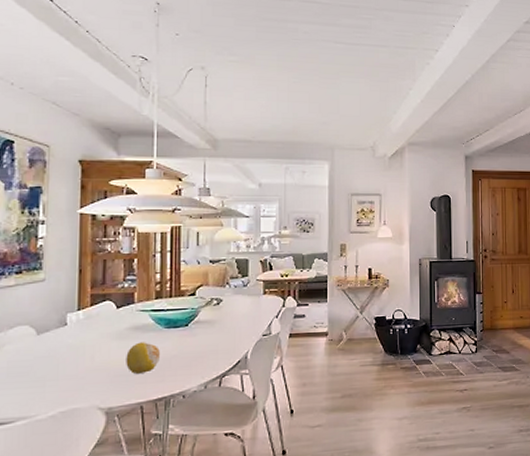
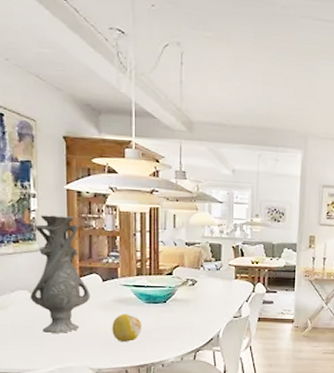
vase: none [31,241,102,372] -> present [30,215,90,333]

